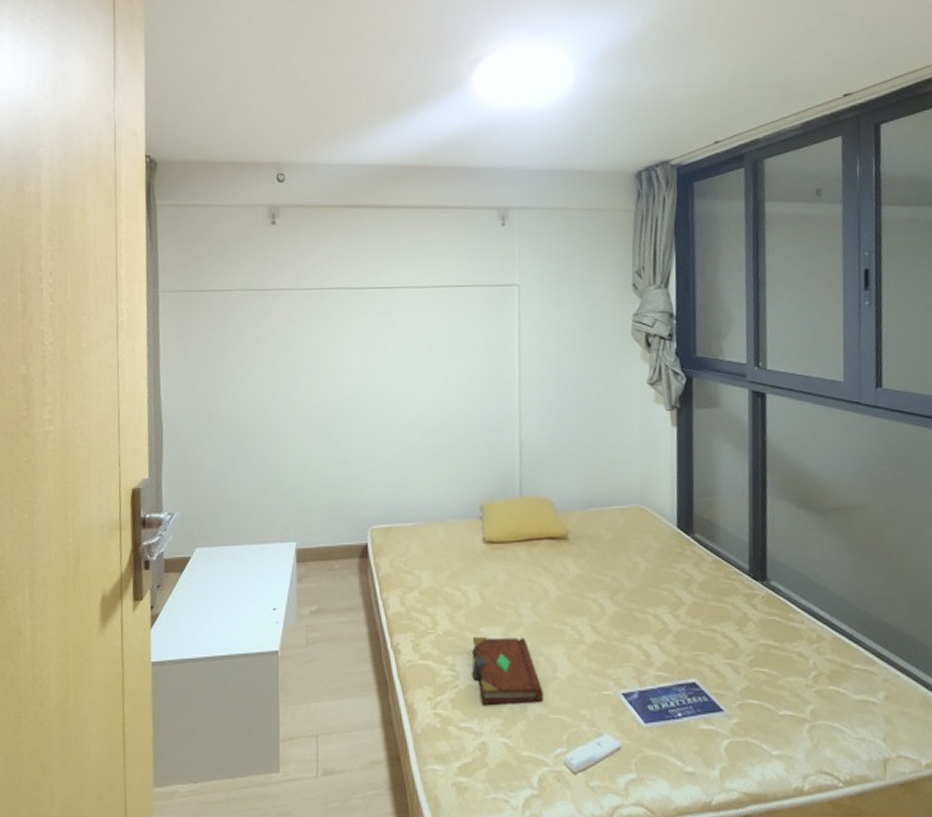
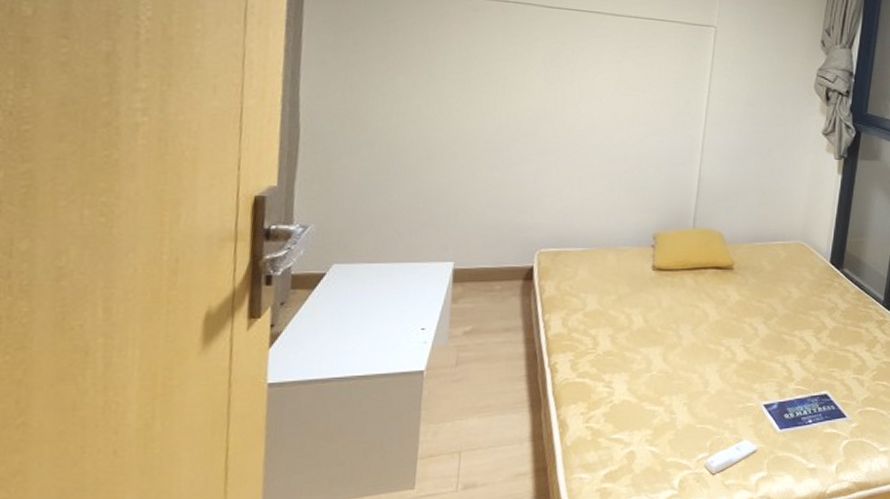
book: present [473,636,544,704] -> none [628,355,694,417]

